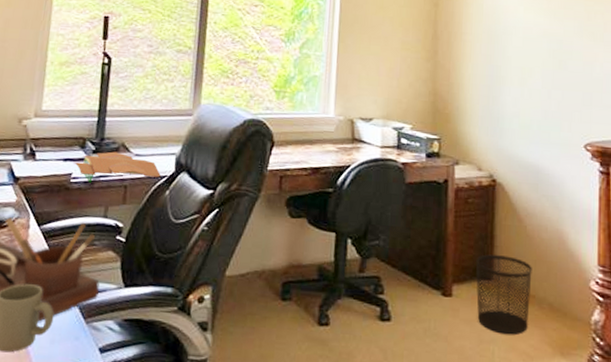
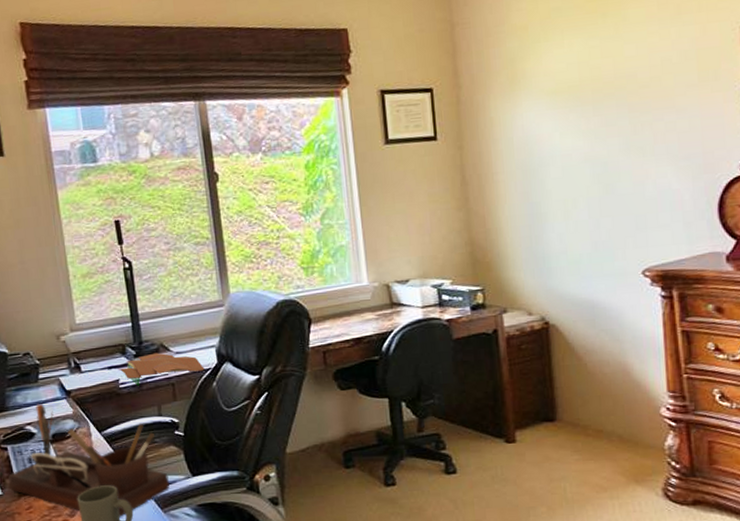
waste bin: present [475,254,532,334] -> none [536,395,598,470]

